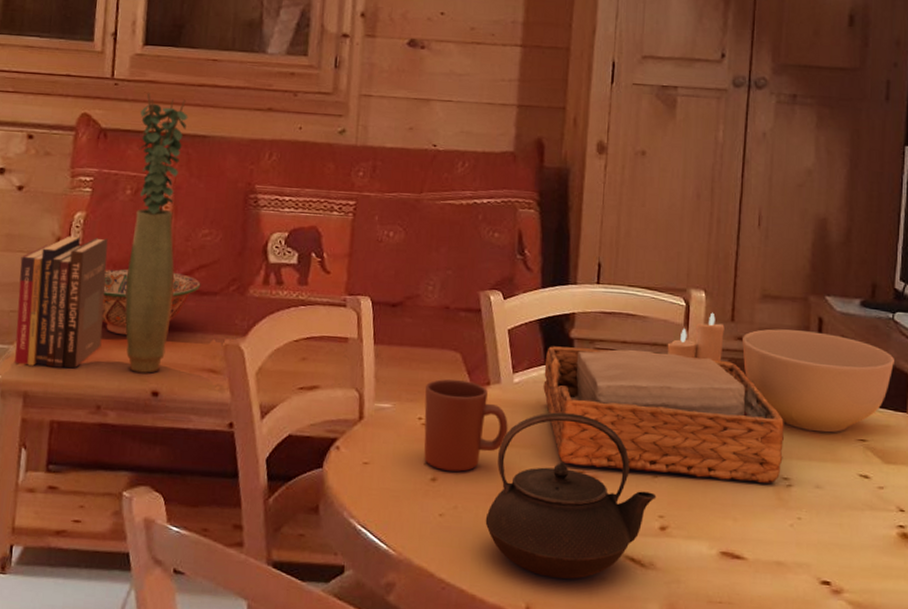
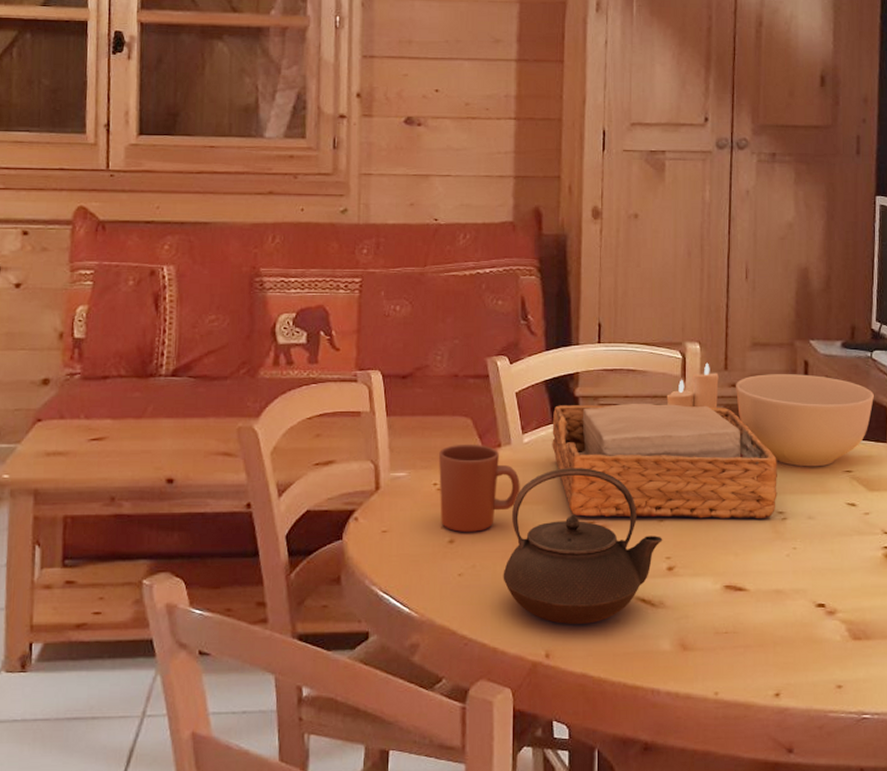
books: present [15,236,108,368] -> none [22,330,113,463]
decorative bowl: present [101,268,201,336] -> none [110,359,211,426]
vase: present [125,92,188,373] -> none [133,181,188,461]

